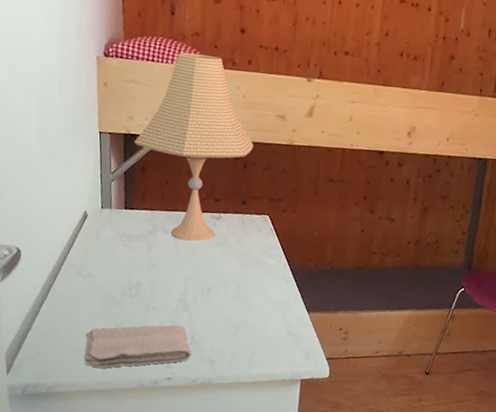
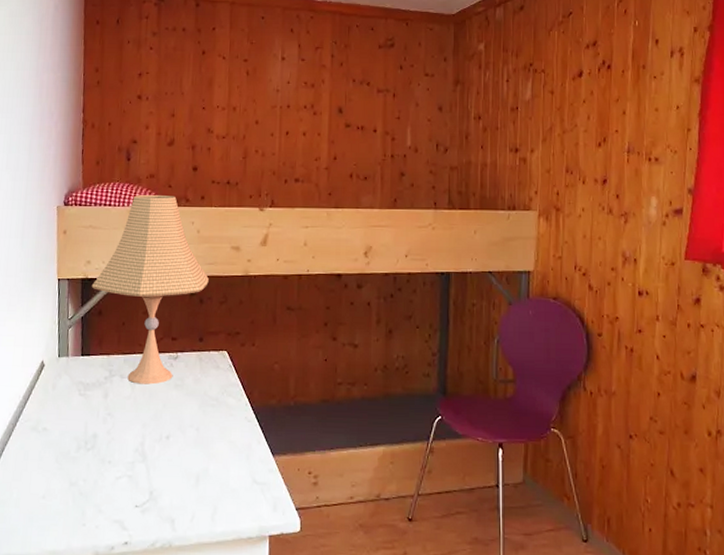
washcloth: present [84,325,191,369] -> none [36,480,149,536]

